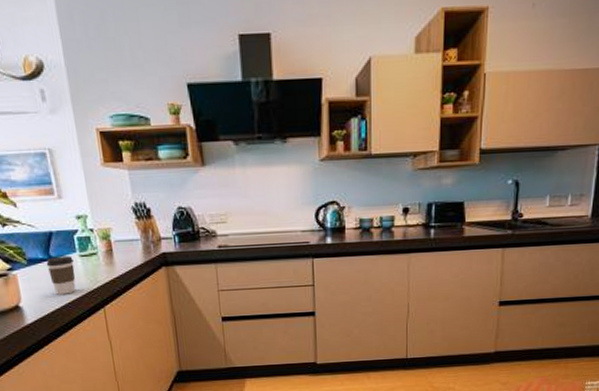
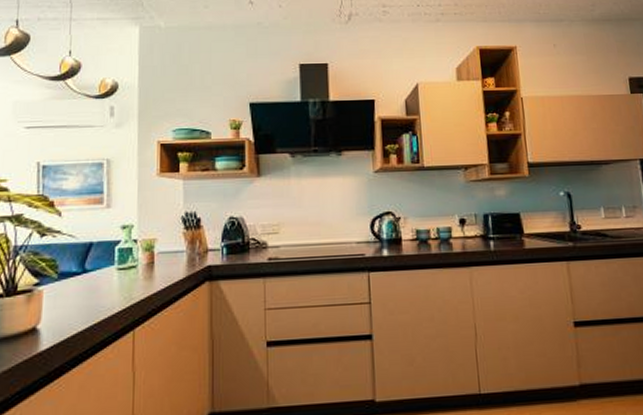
coffee cup: present [46,256,76,295] -> none [78,269,109,315]

